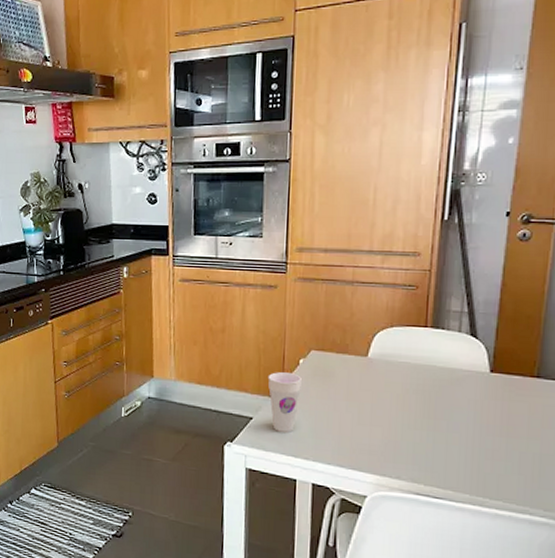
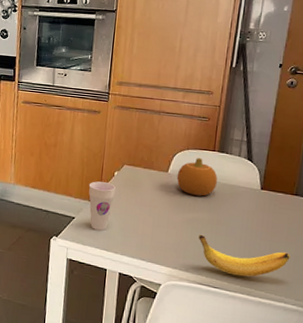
fruit: none [379,337,432,385] -> present [176,158,217,197]
banana: none [412,432,534,483] -> present [198,234,290,277]

